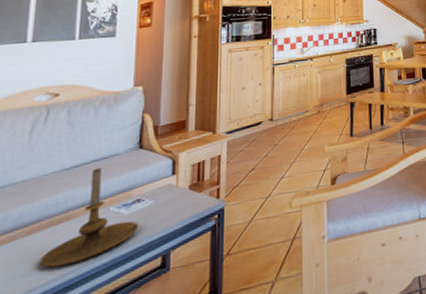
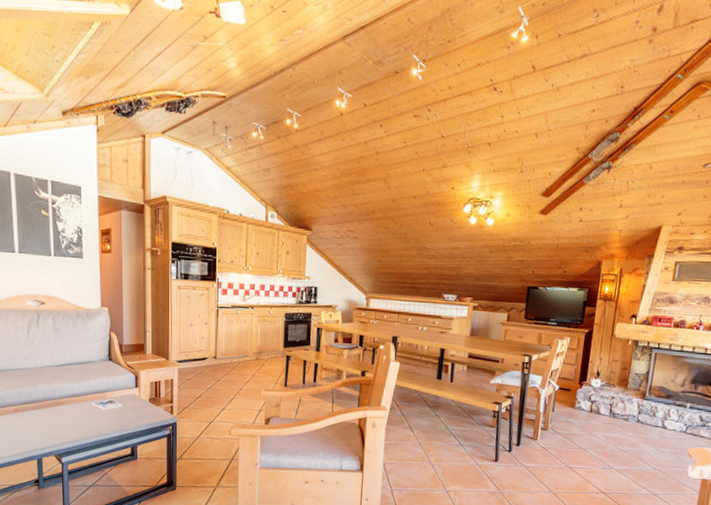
candle holder: present [39,167,138,268] -> none [46,369,113,437]

